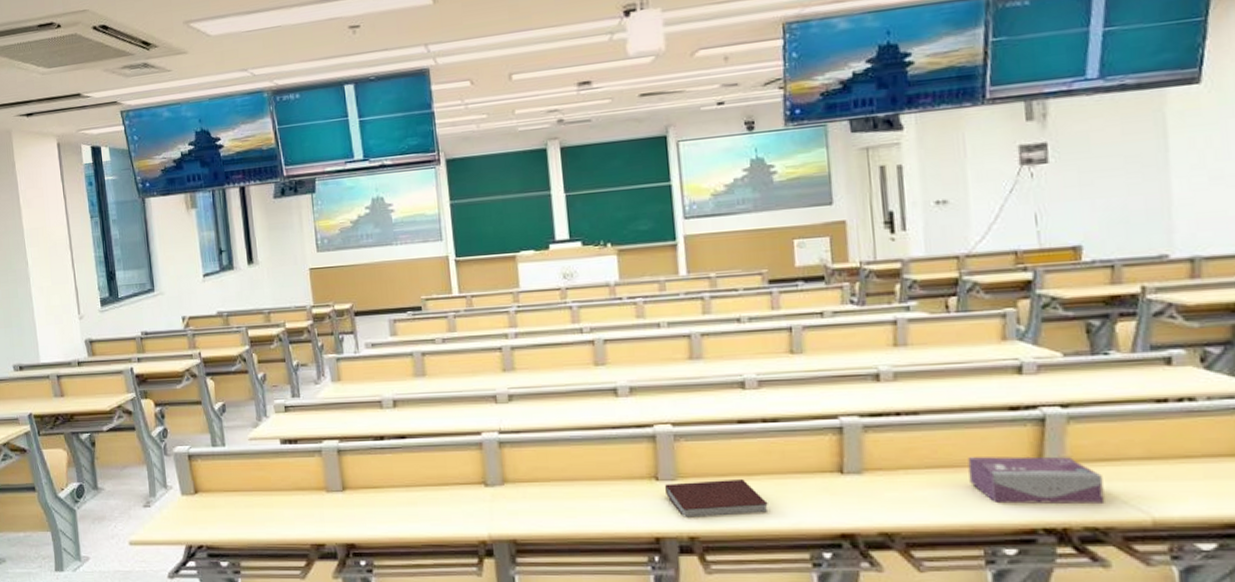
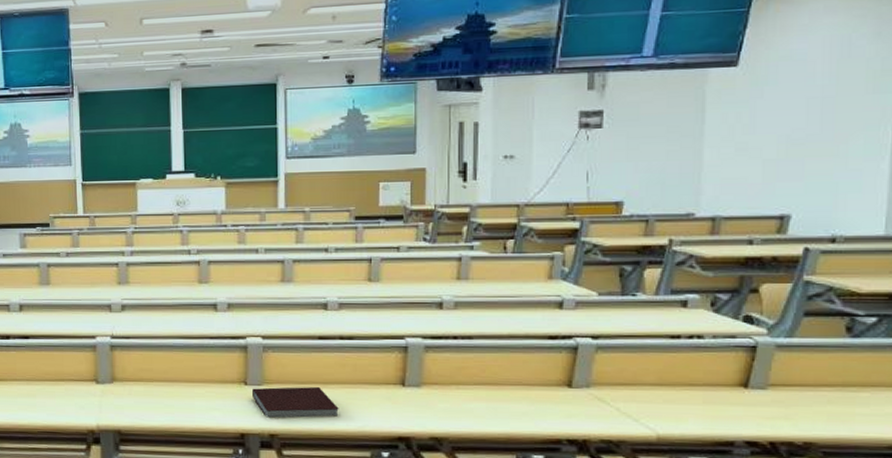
tissue box: present [967,456,1105,504] -> none [510,377,620,421]

